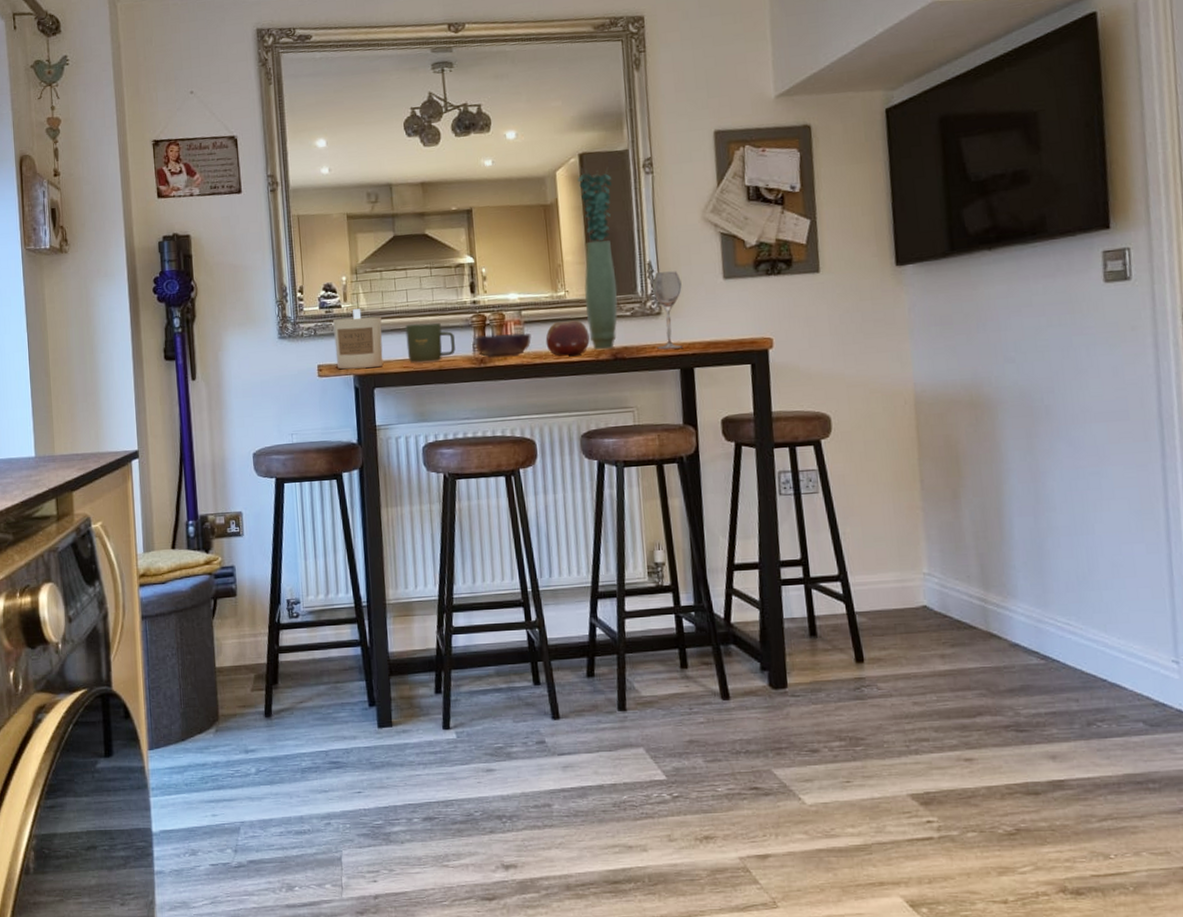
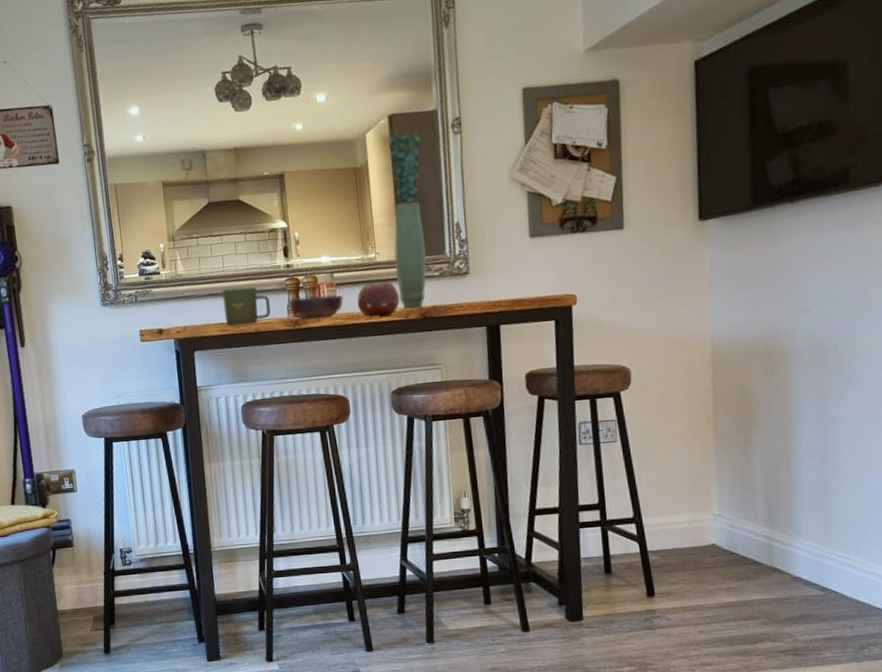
candle: present [333,309,384,370] -> none [153,275,202,334]
wineglass: present [652,271,682,350] -> none [460,231,489,309]

